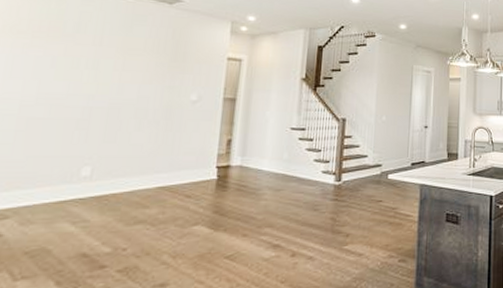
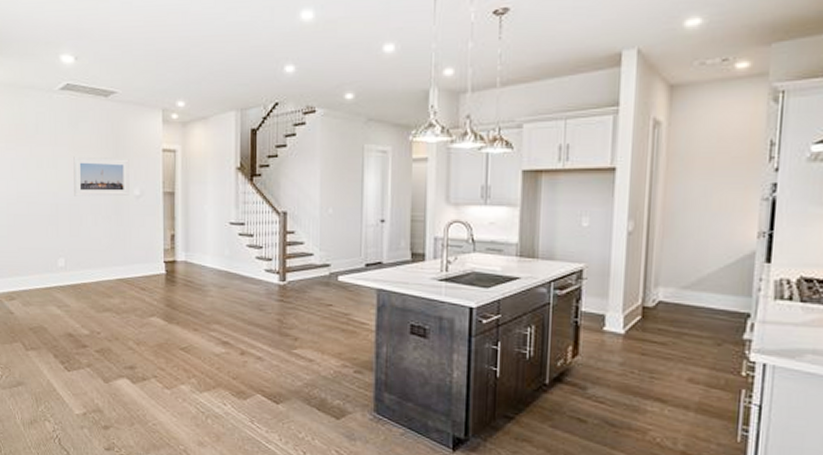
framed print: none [115,58,189,101] -> present [73,156,130,197]

